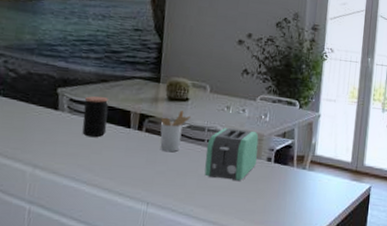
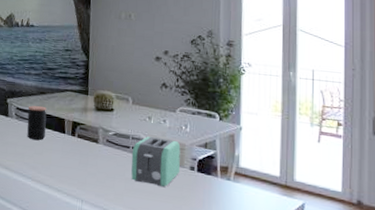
utensil holder: present [160,110,192,153] -> none [90,119,117,157]

